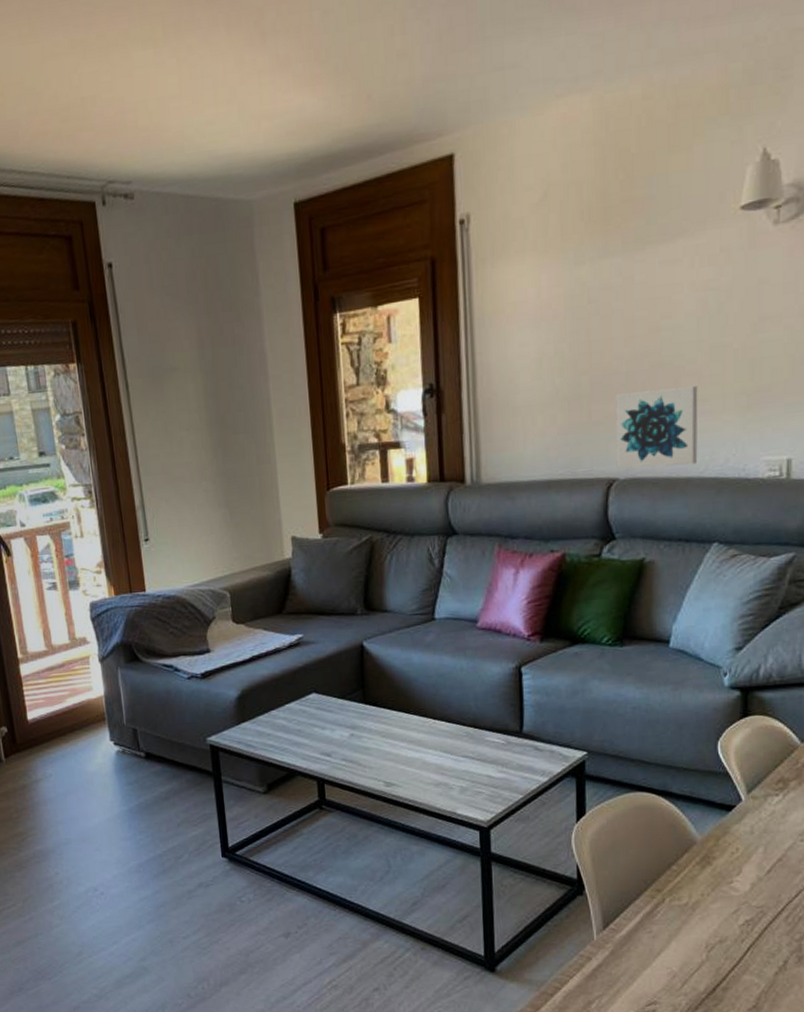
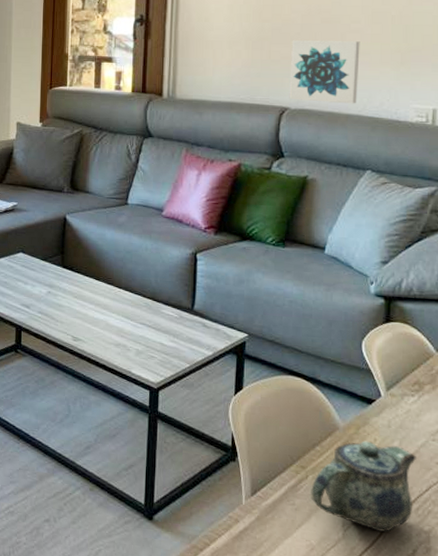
teapot: none [669,852,783,947] -> present [311,440,416,532]

